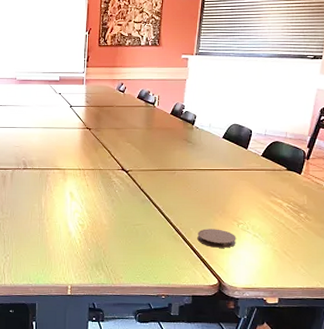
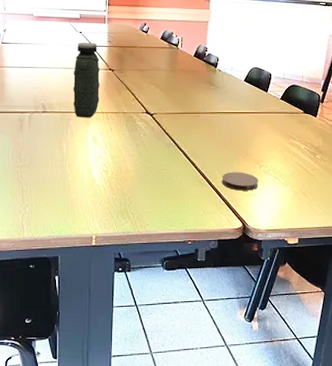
water jug: none [51,103,78,174] -> present [72,42,100,117]

